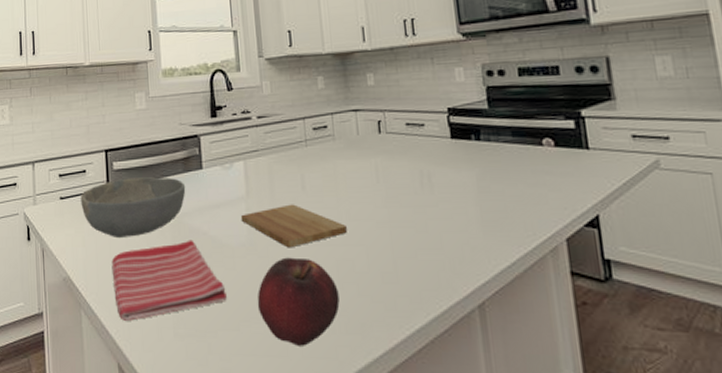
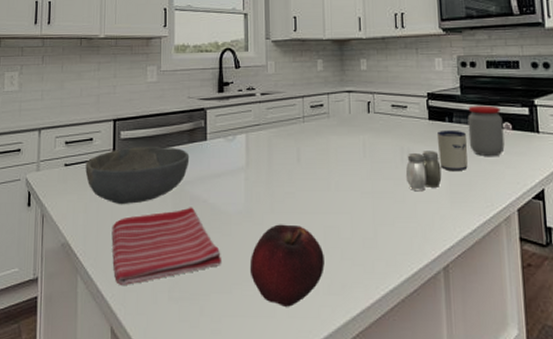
cutting board: present [240,204,347,248] -> none [239,175,335,216]
salt and pepper shaker: none [427,173,471,220] -> present [406,151,442,192]
mug: none [461,149,502,195] -> present [436,129,468,170]
jar: none [498,119,546,178] -> present [467,105,505,156]

